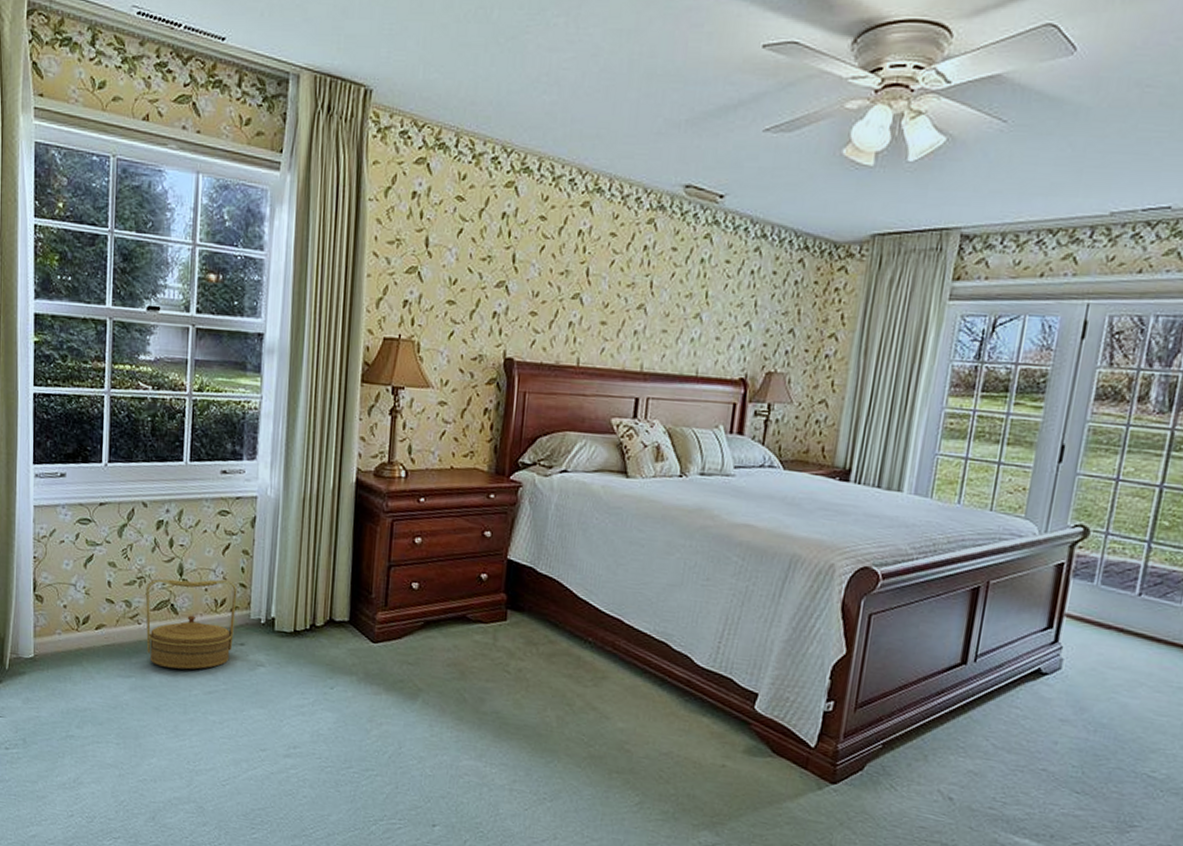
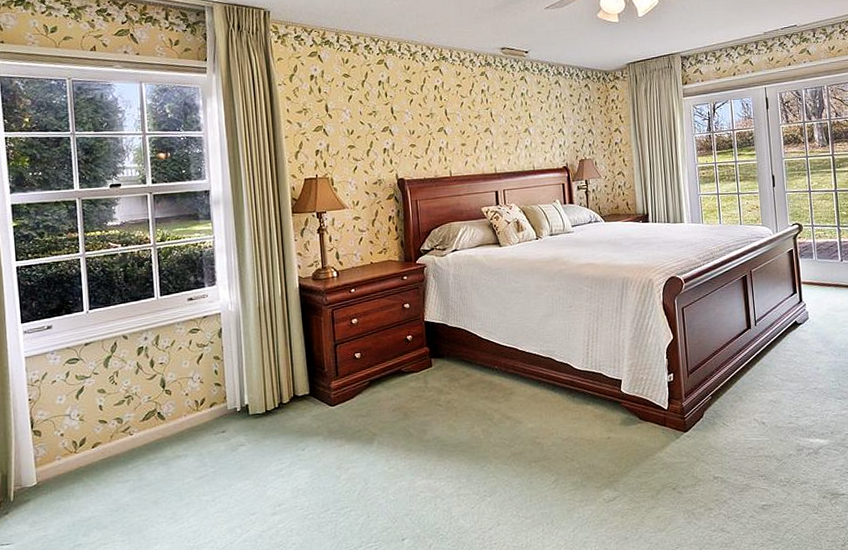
basket: present [145,578,238,670] -> none [134,382,216,466]

